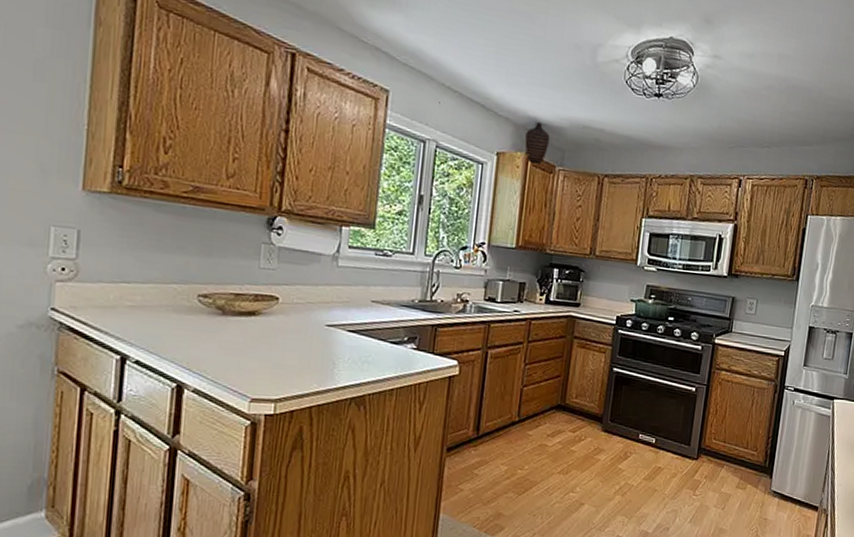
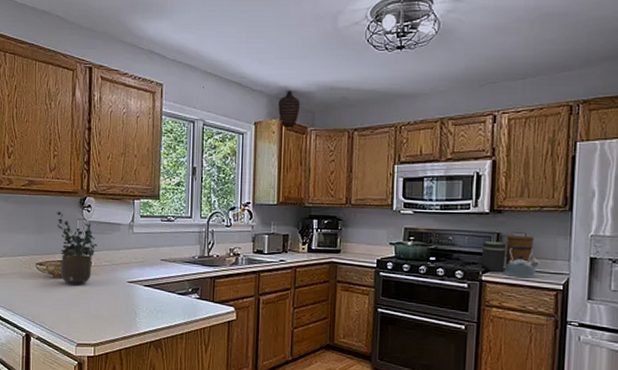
potted plant: none [232,231,288,326] -> present [56,212,97,285]
cylinder: none [714,305,740,336] -> present [480,241,507,272]
kettle: none [735,310,768,344] -> present [504,245,541,279]
canister: none [737,300,765,330] -> present [506,236,535,265]

